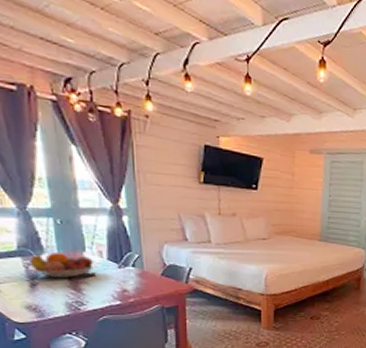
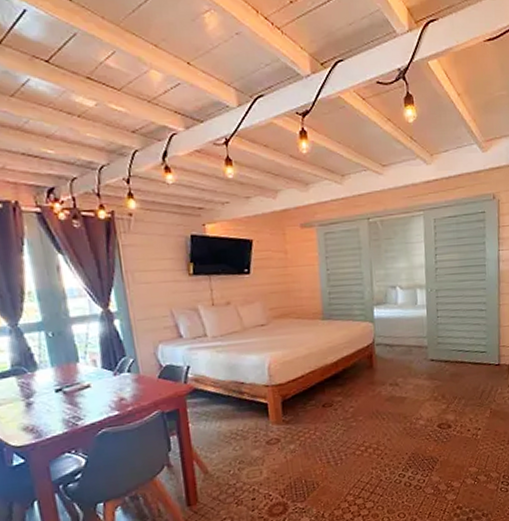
fruit bowl: present [28,251,100,278] -> none [23,365,95,394]

